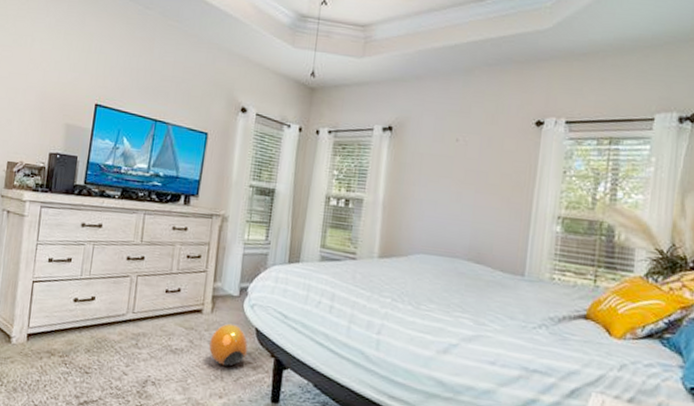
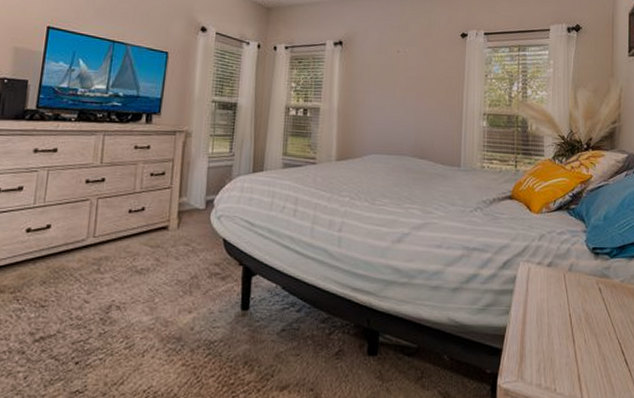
ball: present [209,323,249,366] -> none [176,237,217,280]

